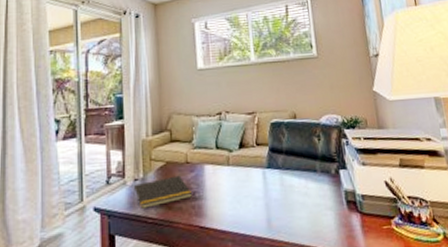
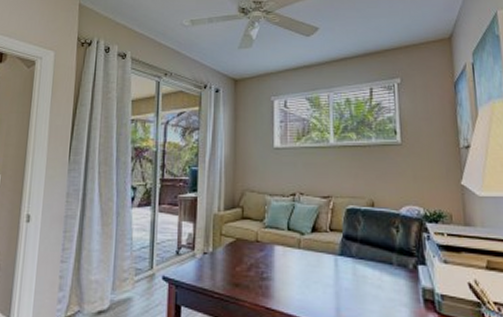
notepad: present [133,175,192,209] -> none [202,253,260,283]

